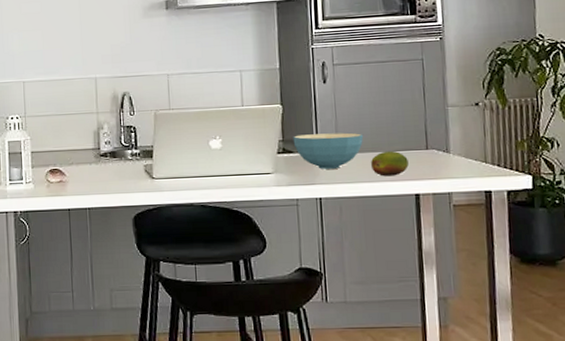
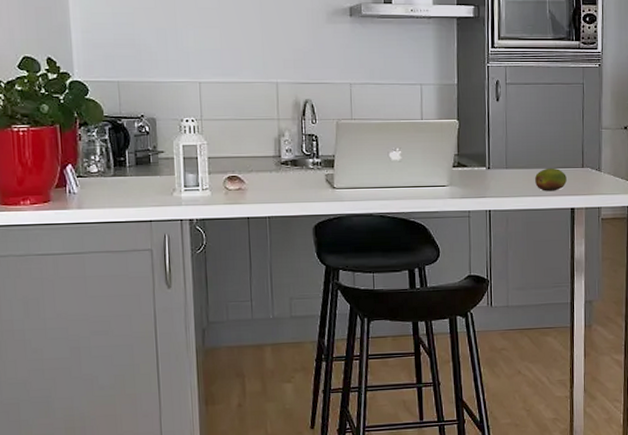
cereal bowl: present [293,132,364,169] -> none [467,149,530,183]

